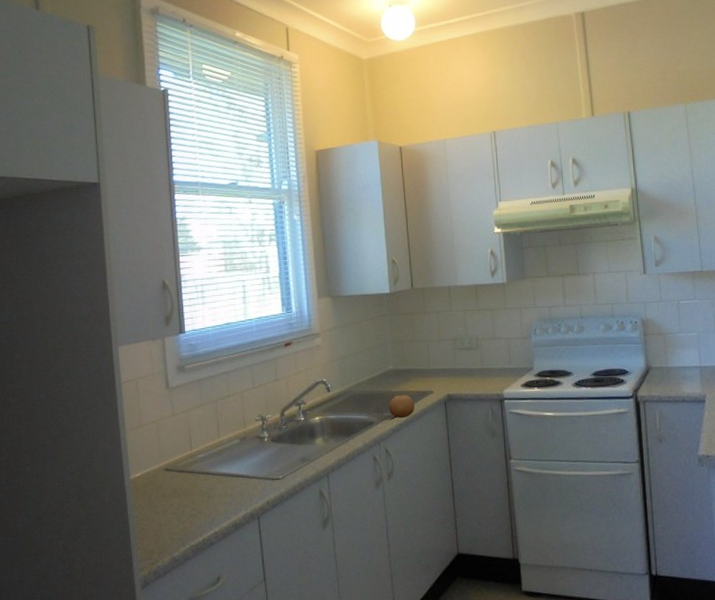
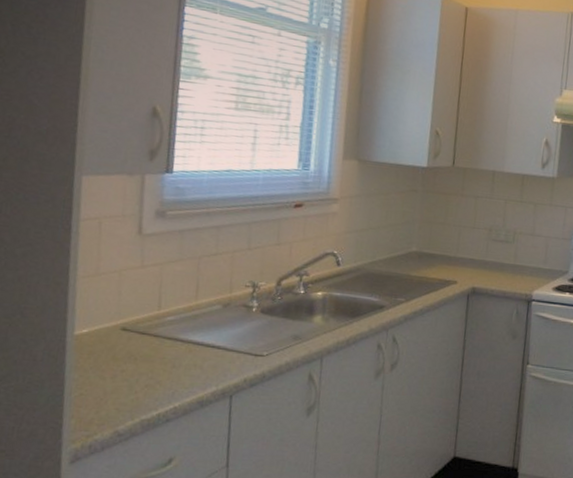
fruit: present [389,394,415,419] -> none [404,280,435,307]

